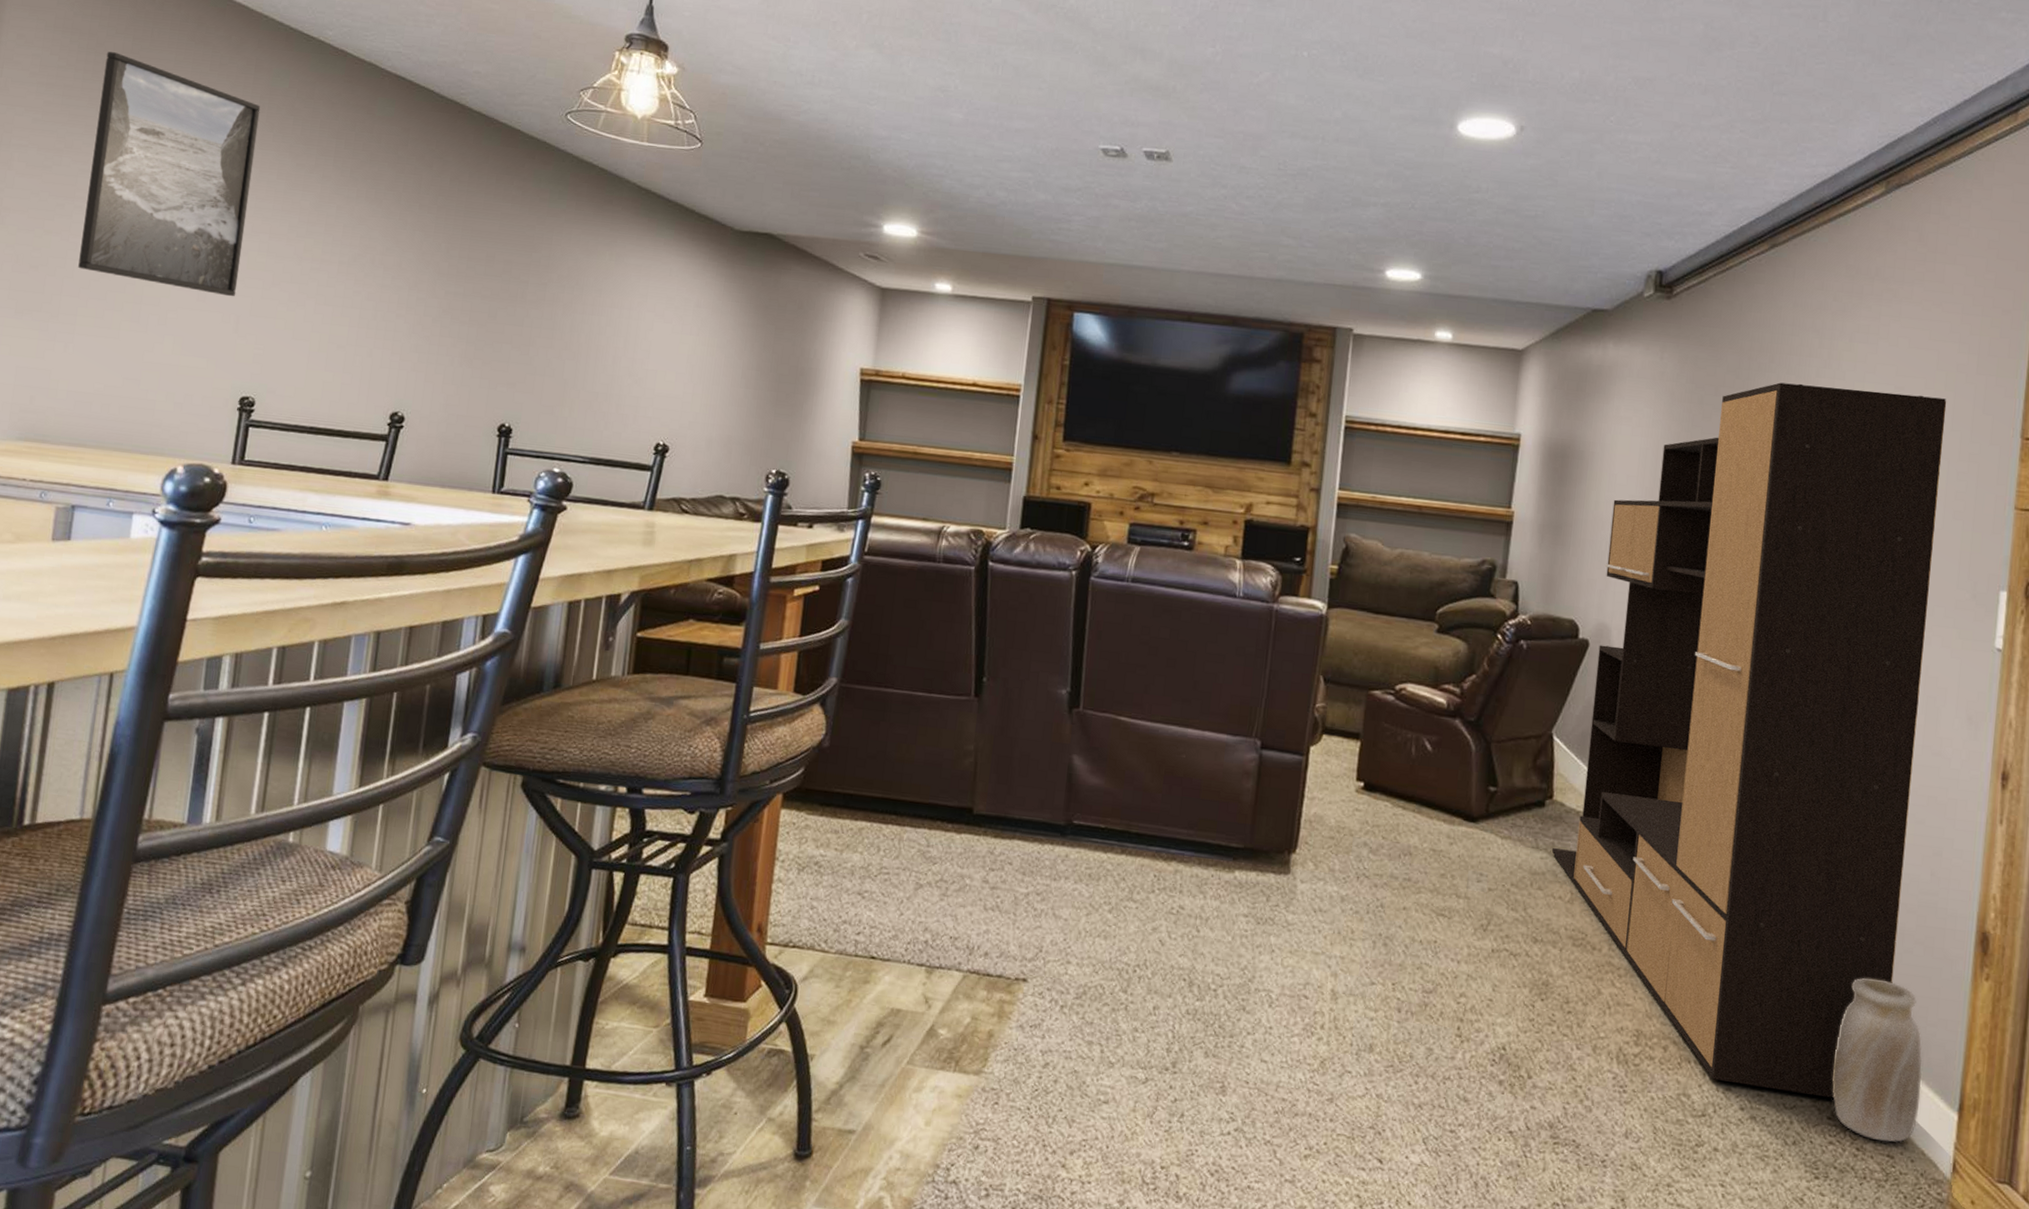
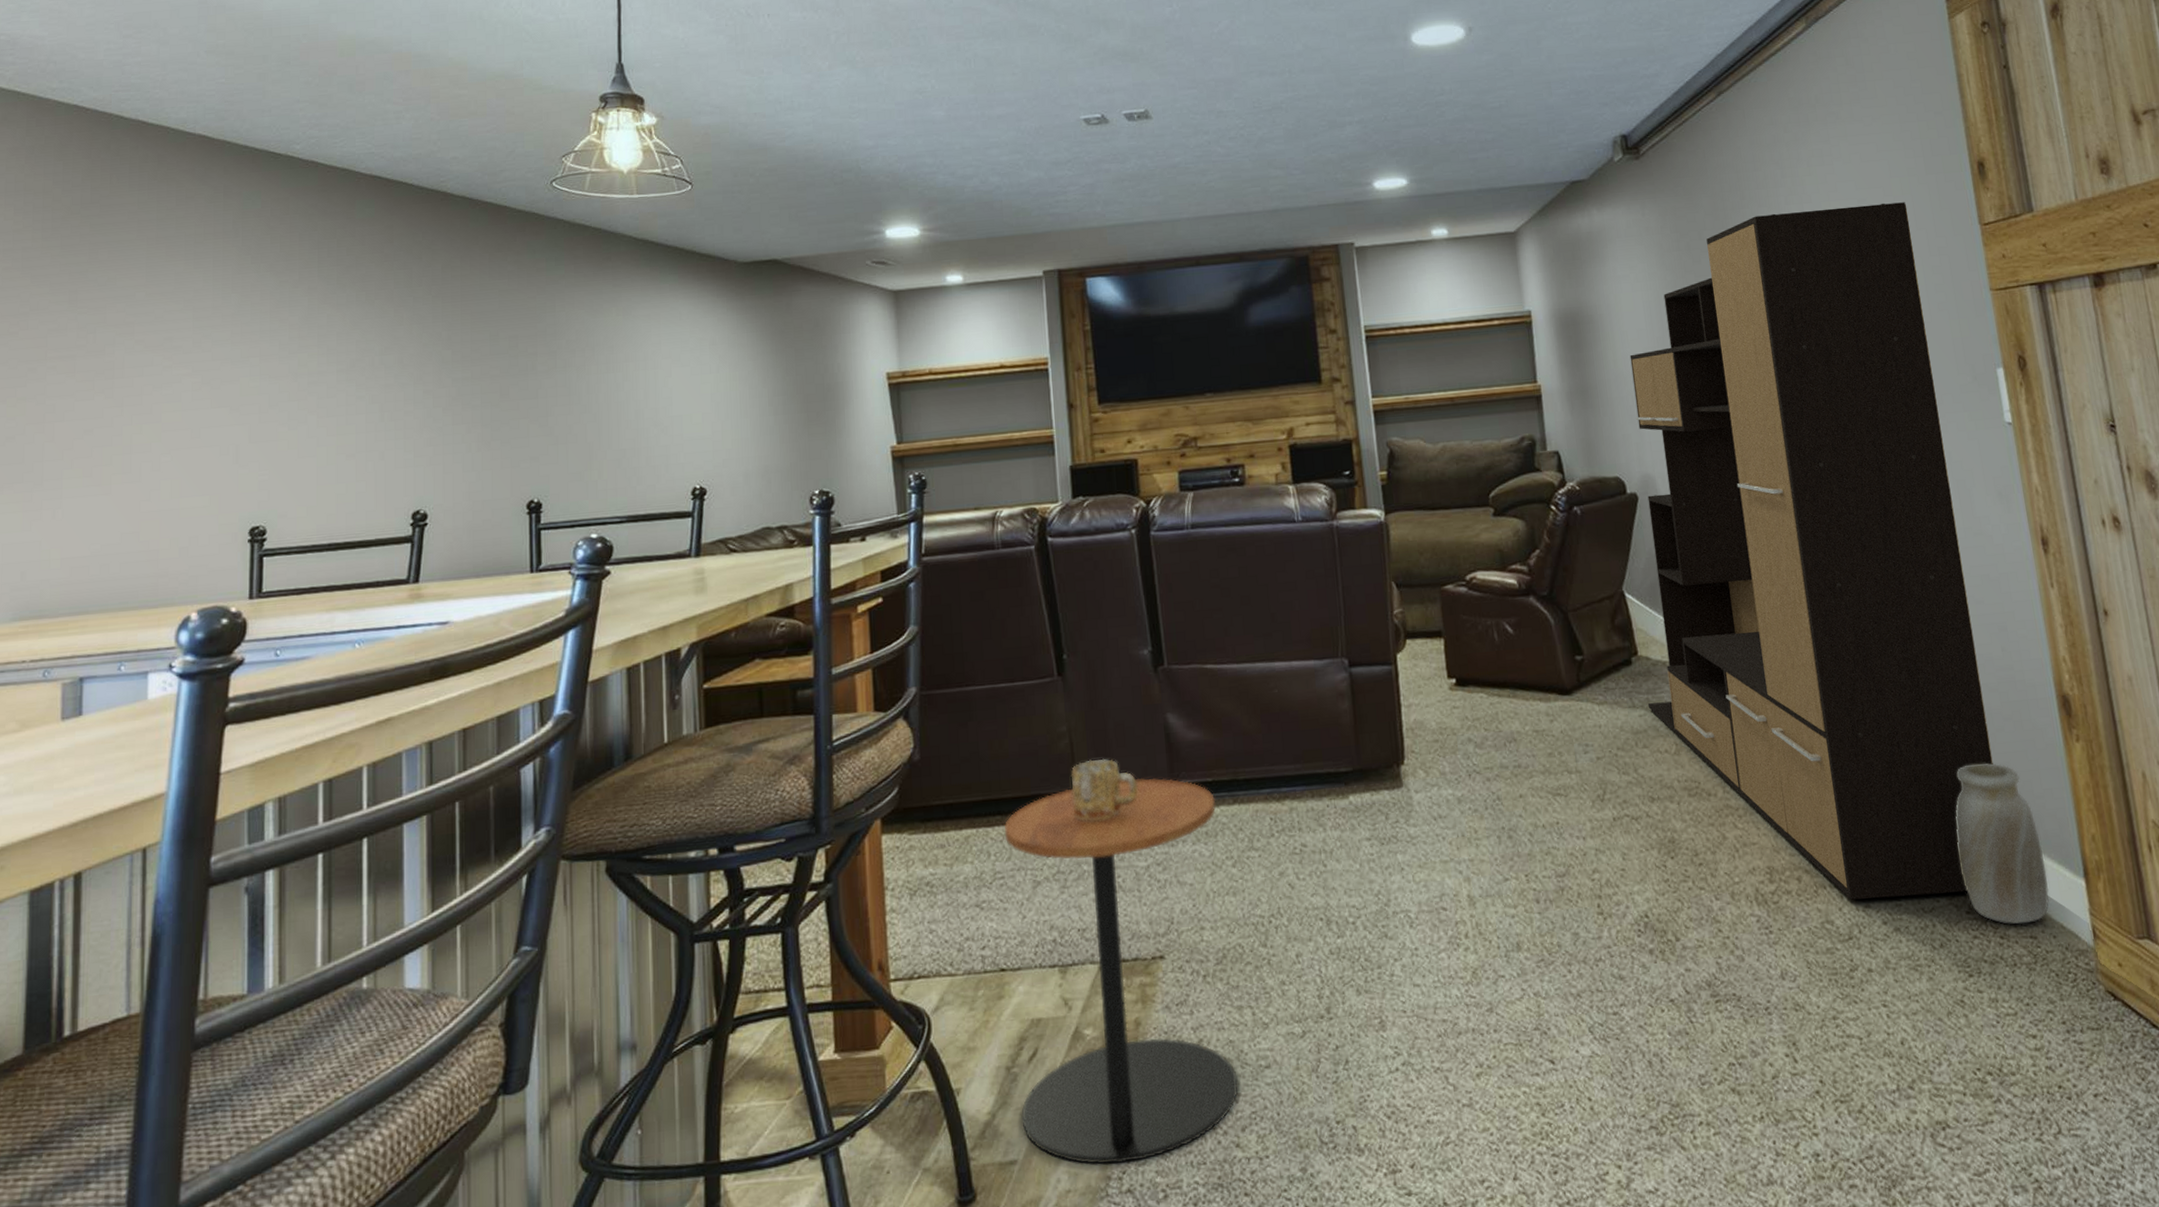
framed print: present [78,52,261,297] -> none [58,205,235,431]
side table: none [866,804,1104,1158] -> present [1005,778,1238,1164]
mug: none [966,782,1032,842] -> present [1070,758,1138,822]

